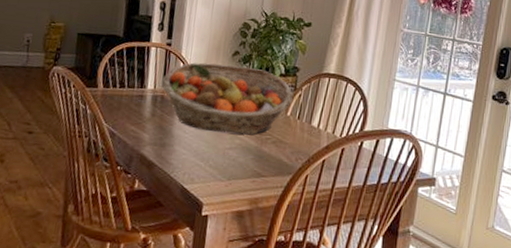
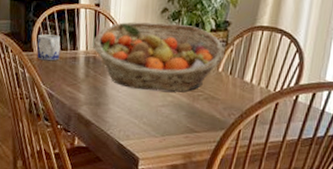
mug: none [101,70,128,98] -> present [37,34,61,61]

